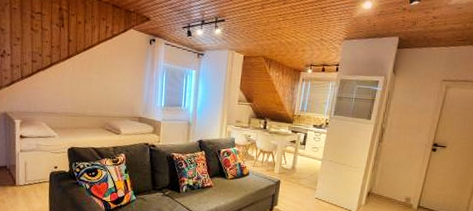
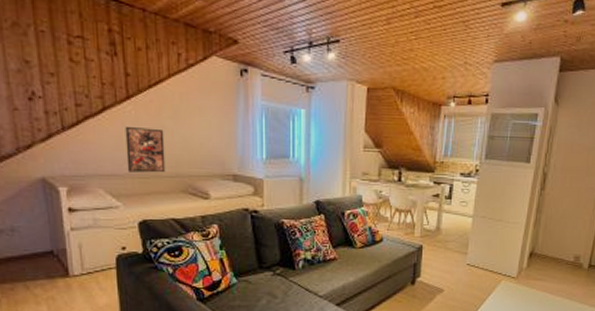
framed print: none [63,77,92,113] -> present [125,126,166,173]

